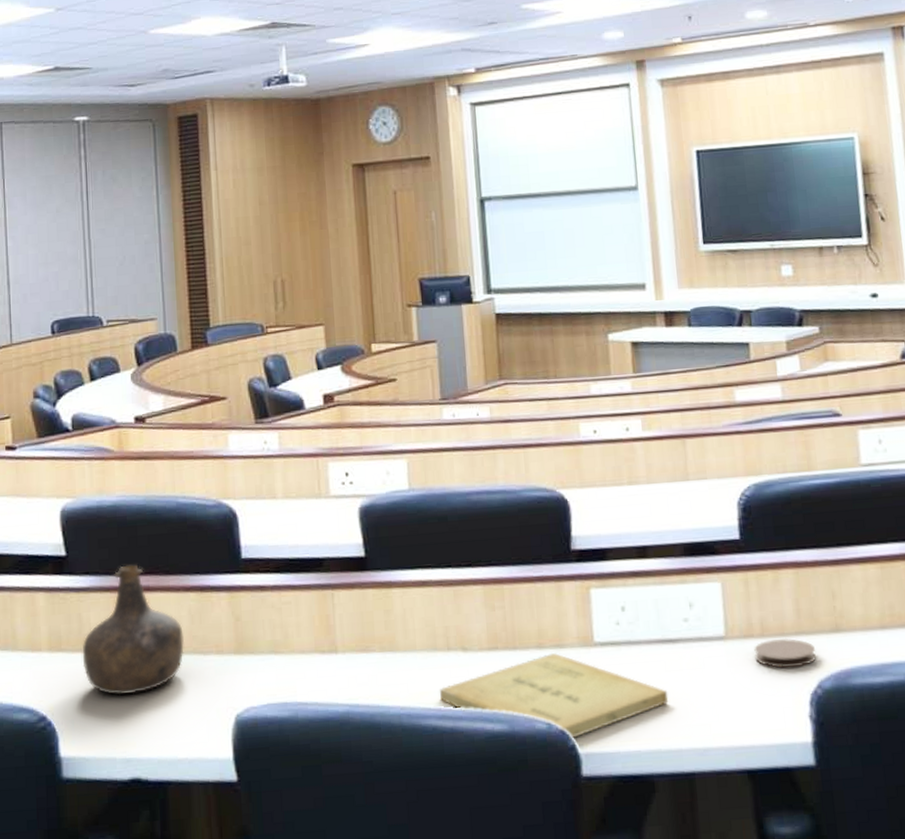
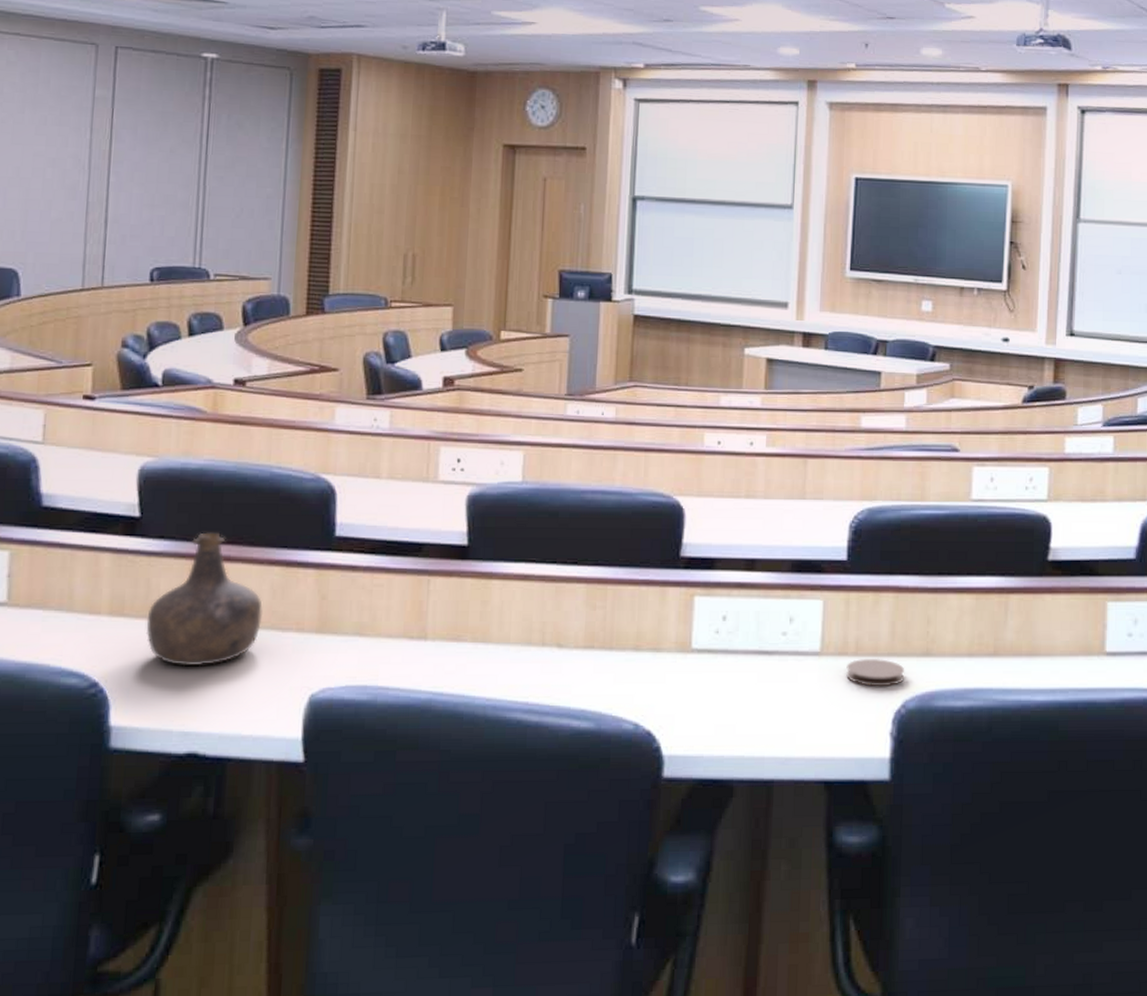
book: present [439,652,669,740] -> none [528,655,758,741]

